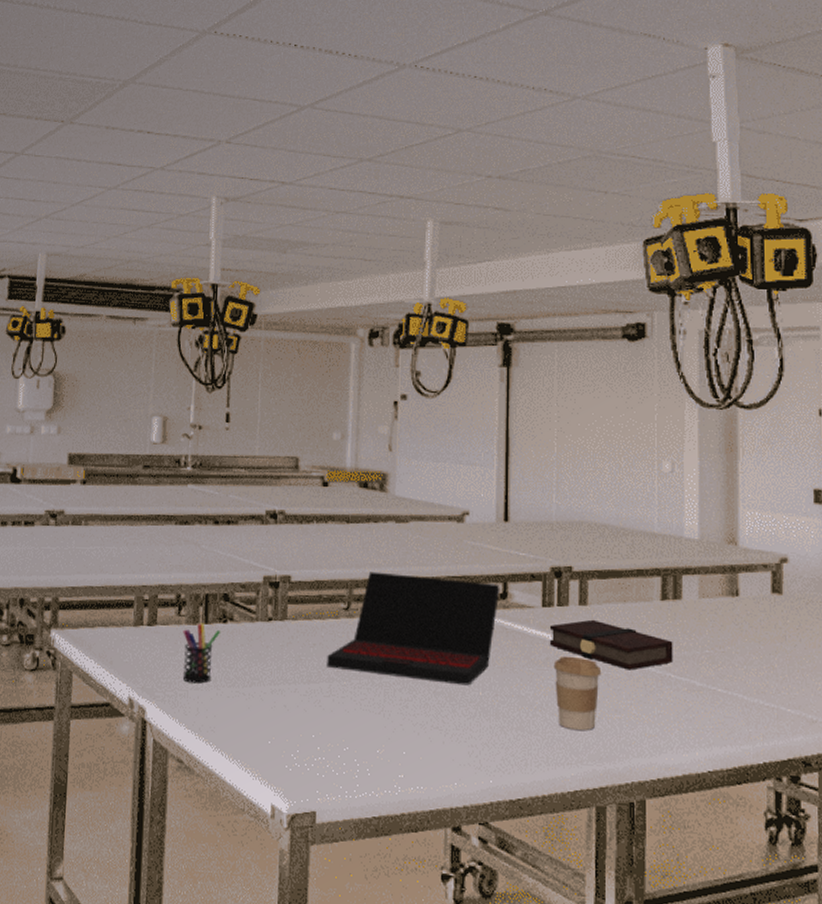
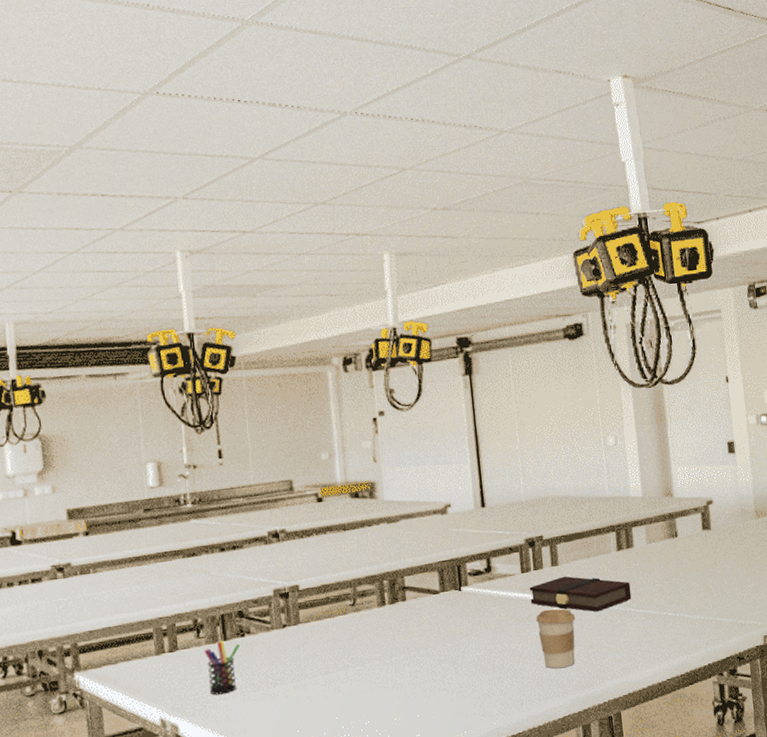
laptop: present [327,571,500,686] -> none [340,560,485,658]

